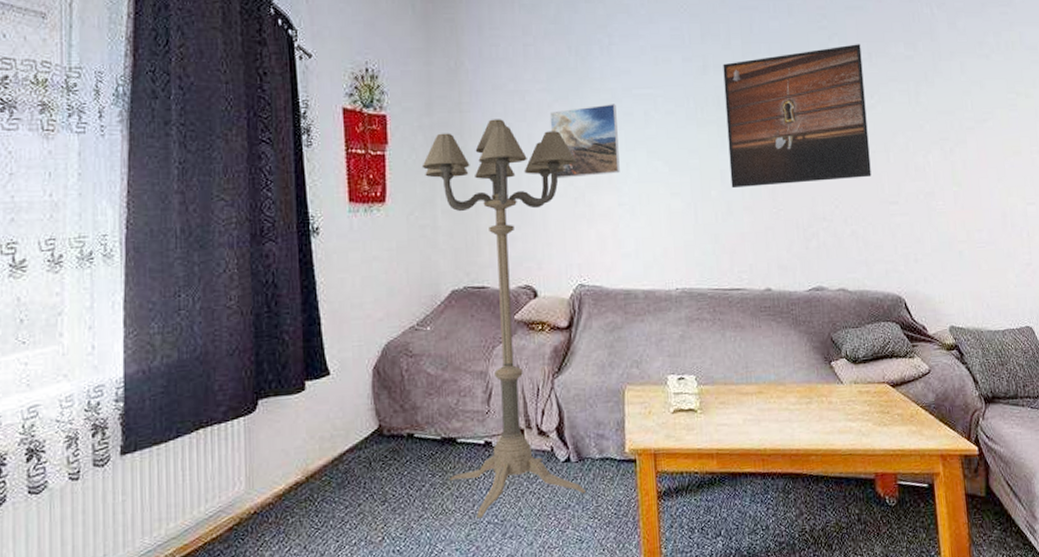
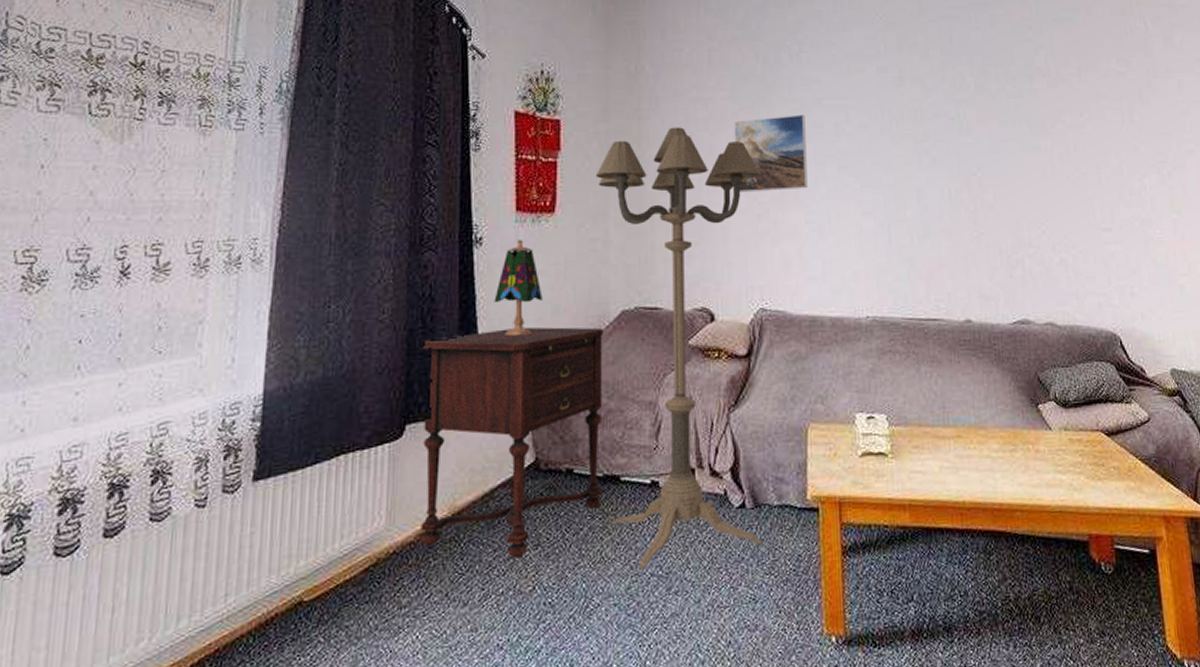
side table: none [267,306,442,514] -> present [420,327,603,559]
table lamp: none [333,228,378,317] -> present [494,240,543,337]
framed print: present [723,44,871,189] -> none [920,58,1082,209]

